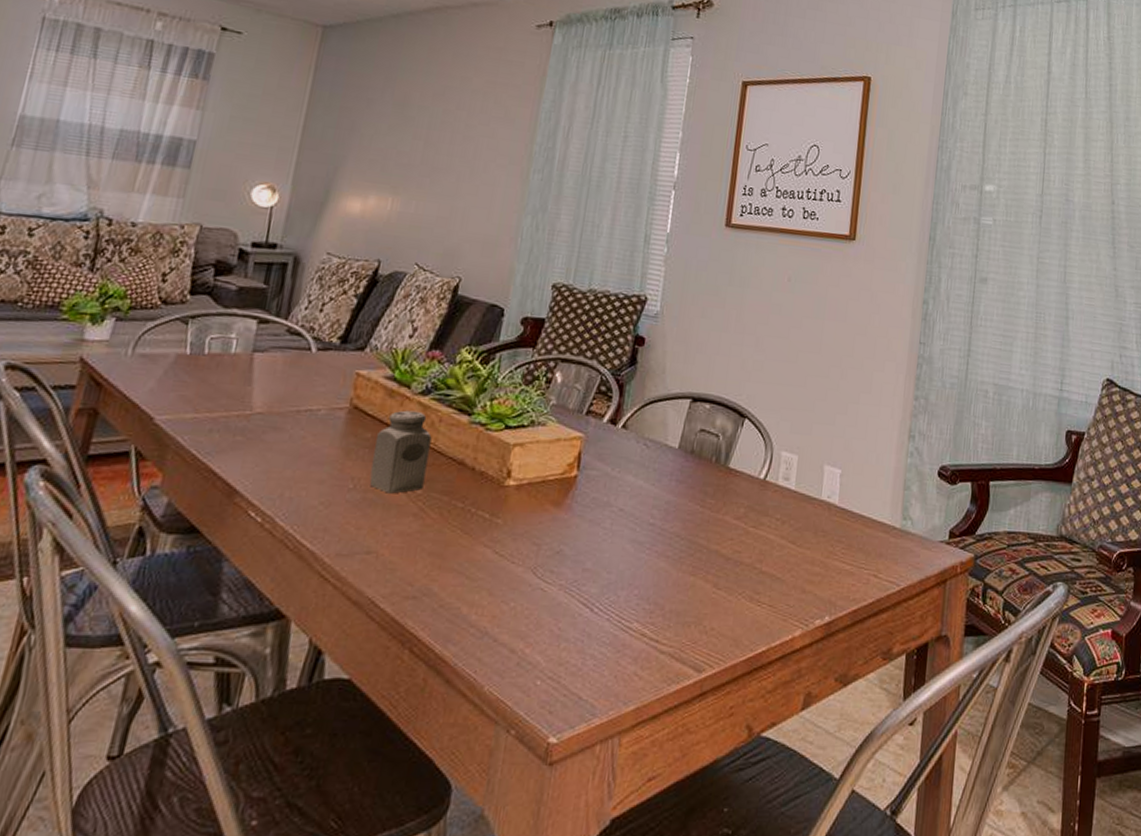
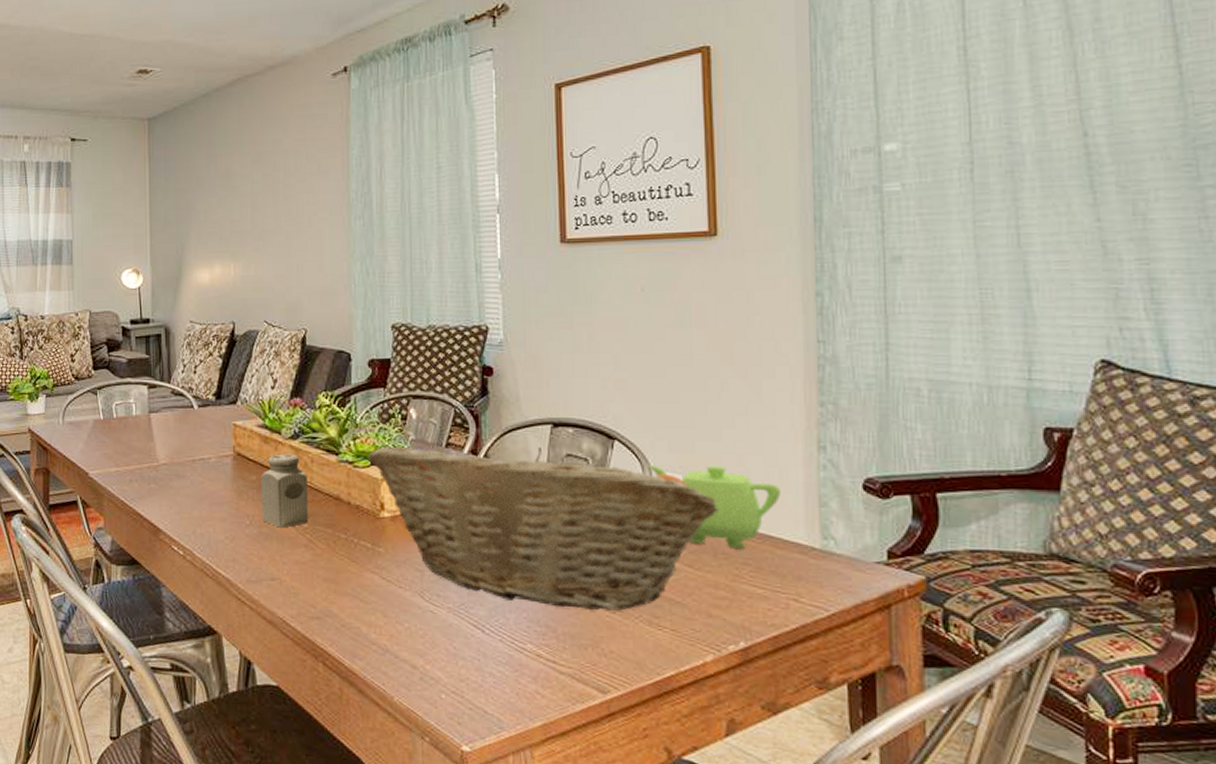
fruit basket: none [502,410,824,587] -> present [367,446,718,611]
teapot: none [770,444,876,526] -> present [647,465,780,548]

